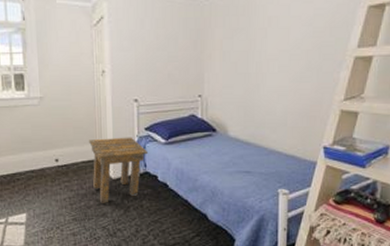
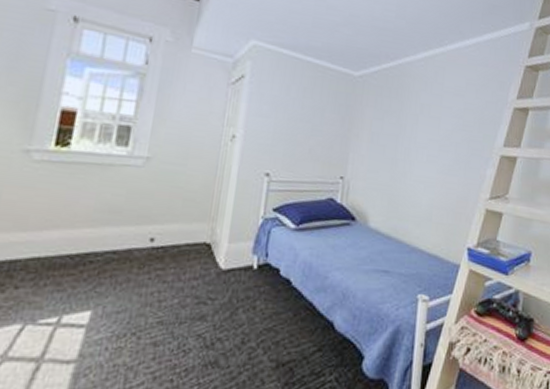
side table: present [89,137,149,203] -> none [195,216,273,302]

